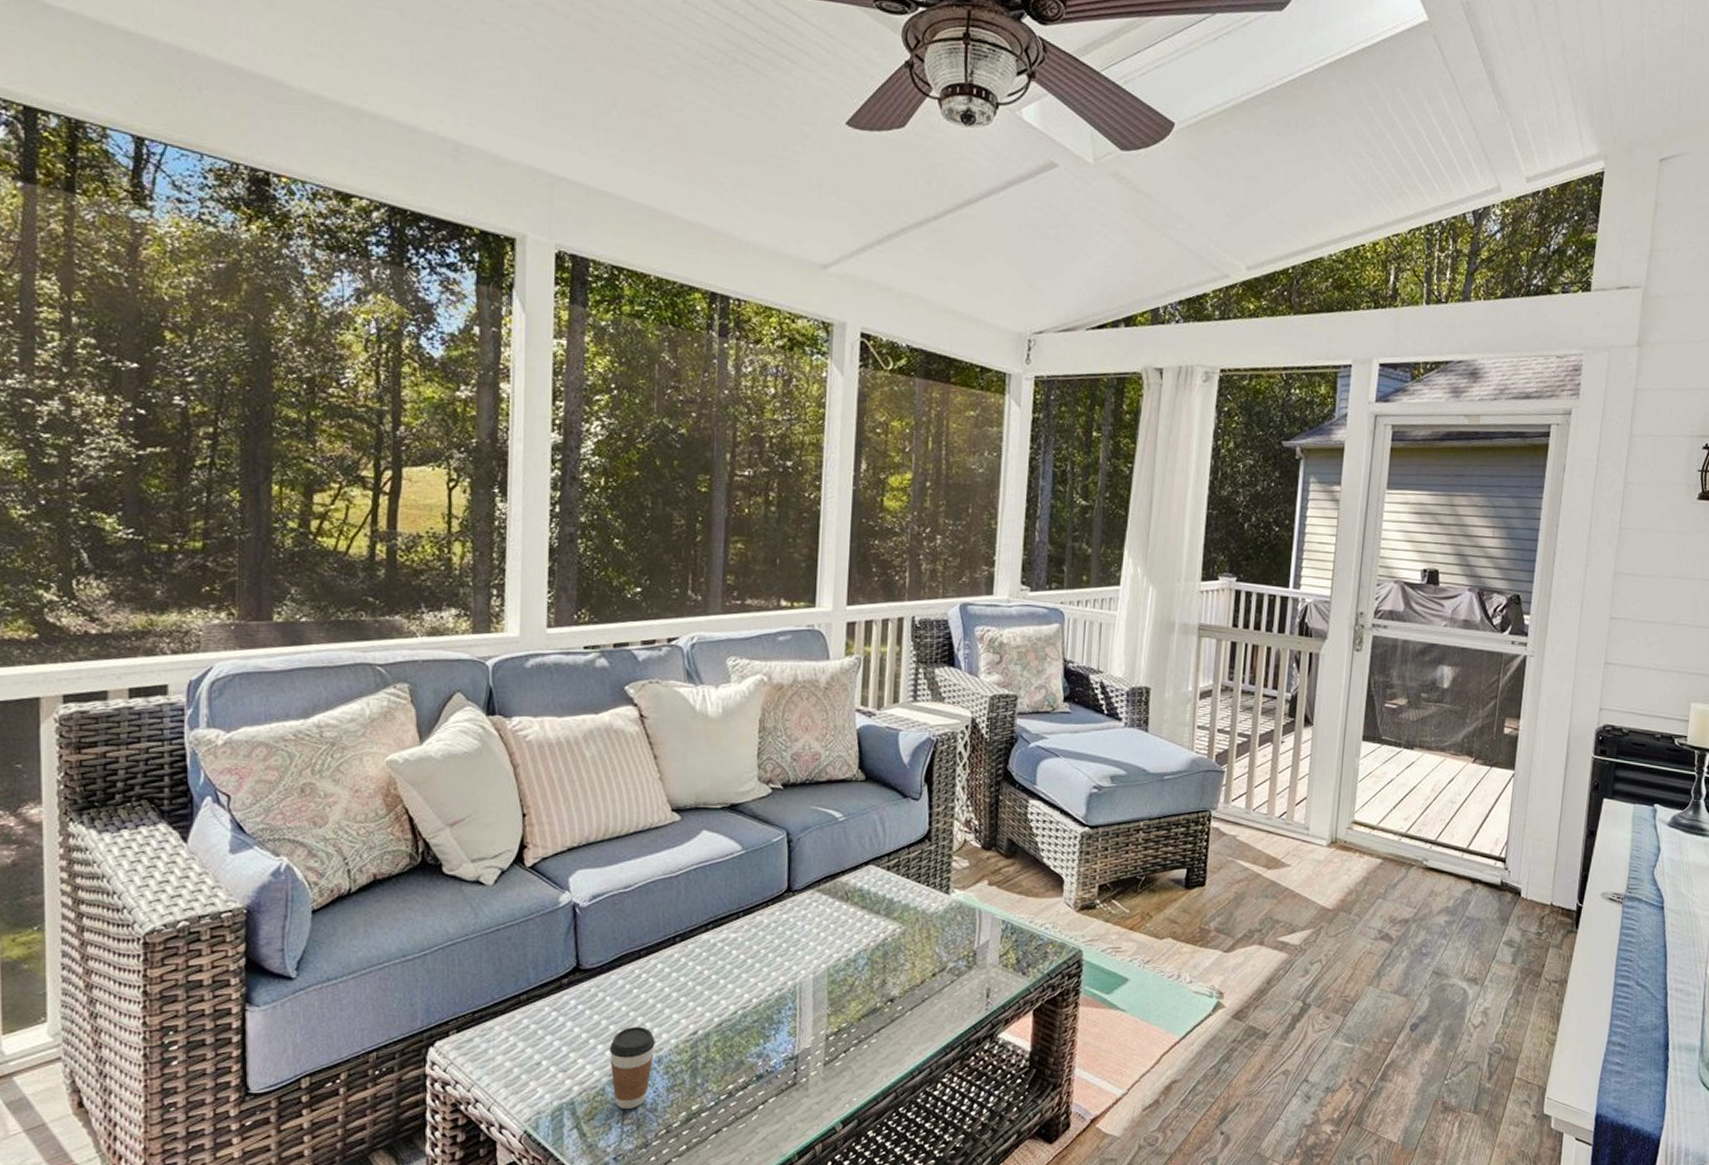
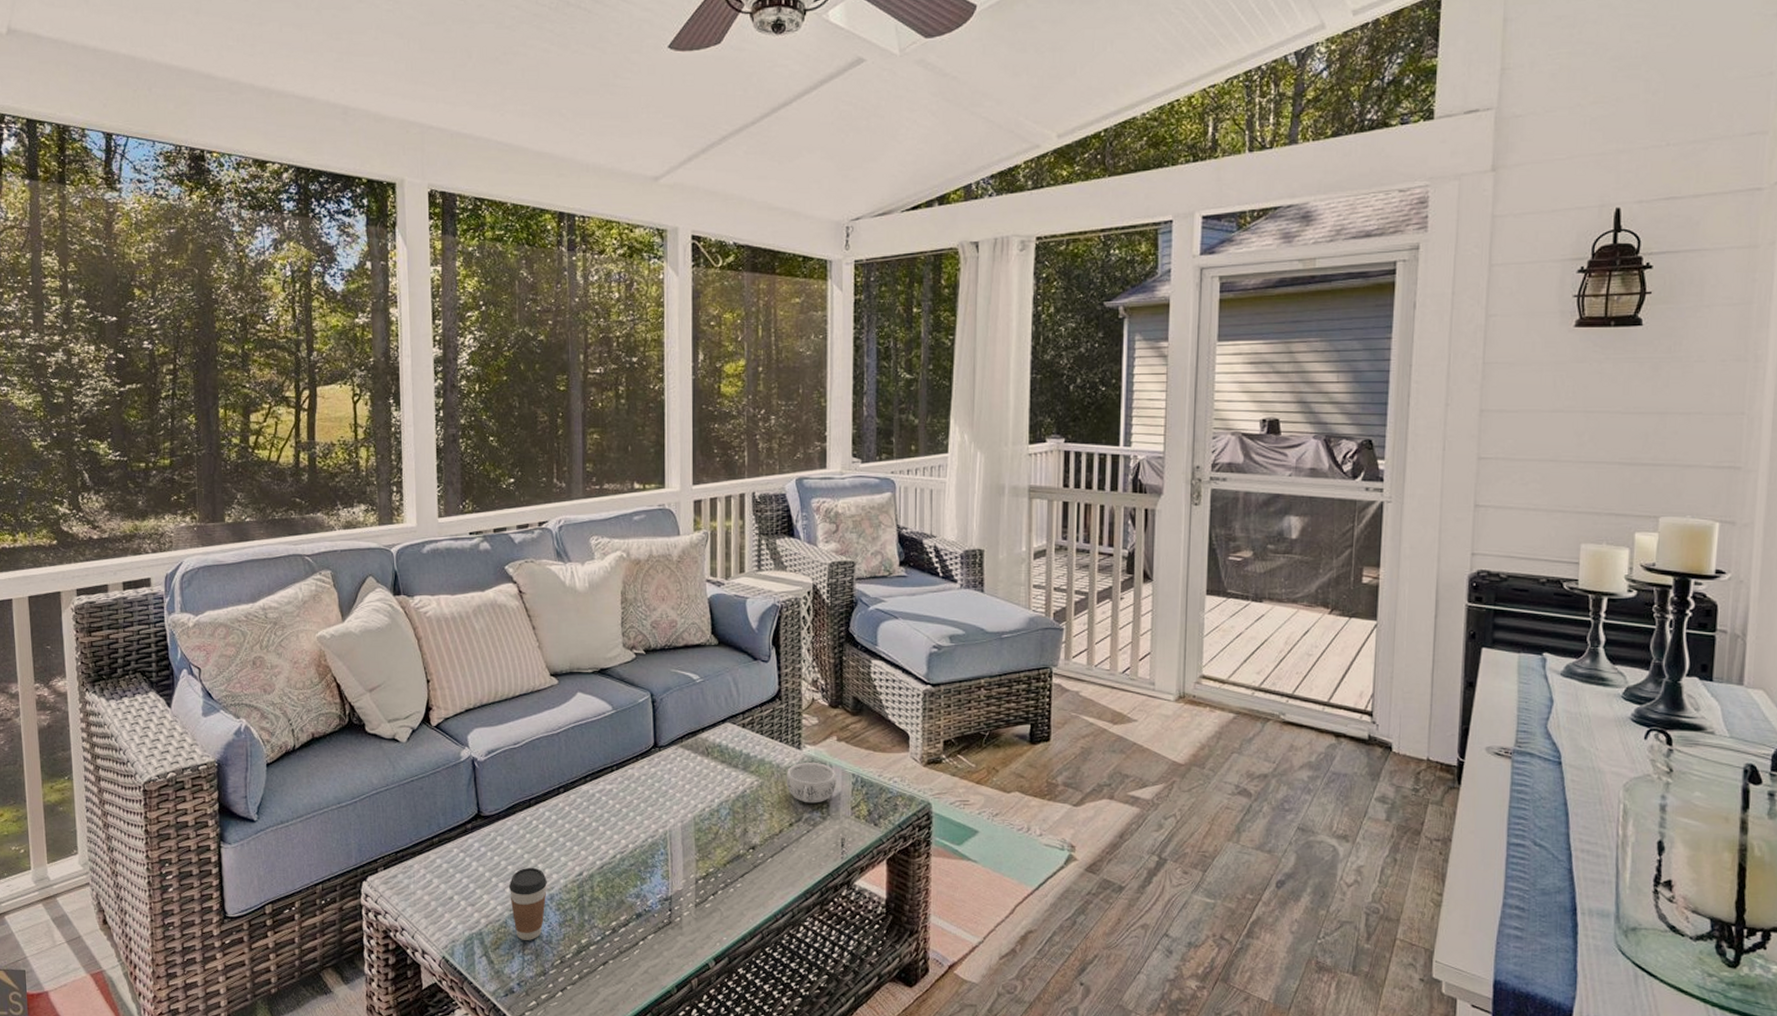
decorative bowl: none [931,908,986,952] -> present [786,763,836,803]

